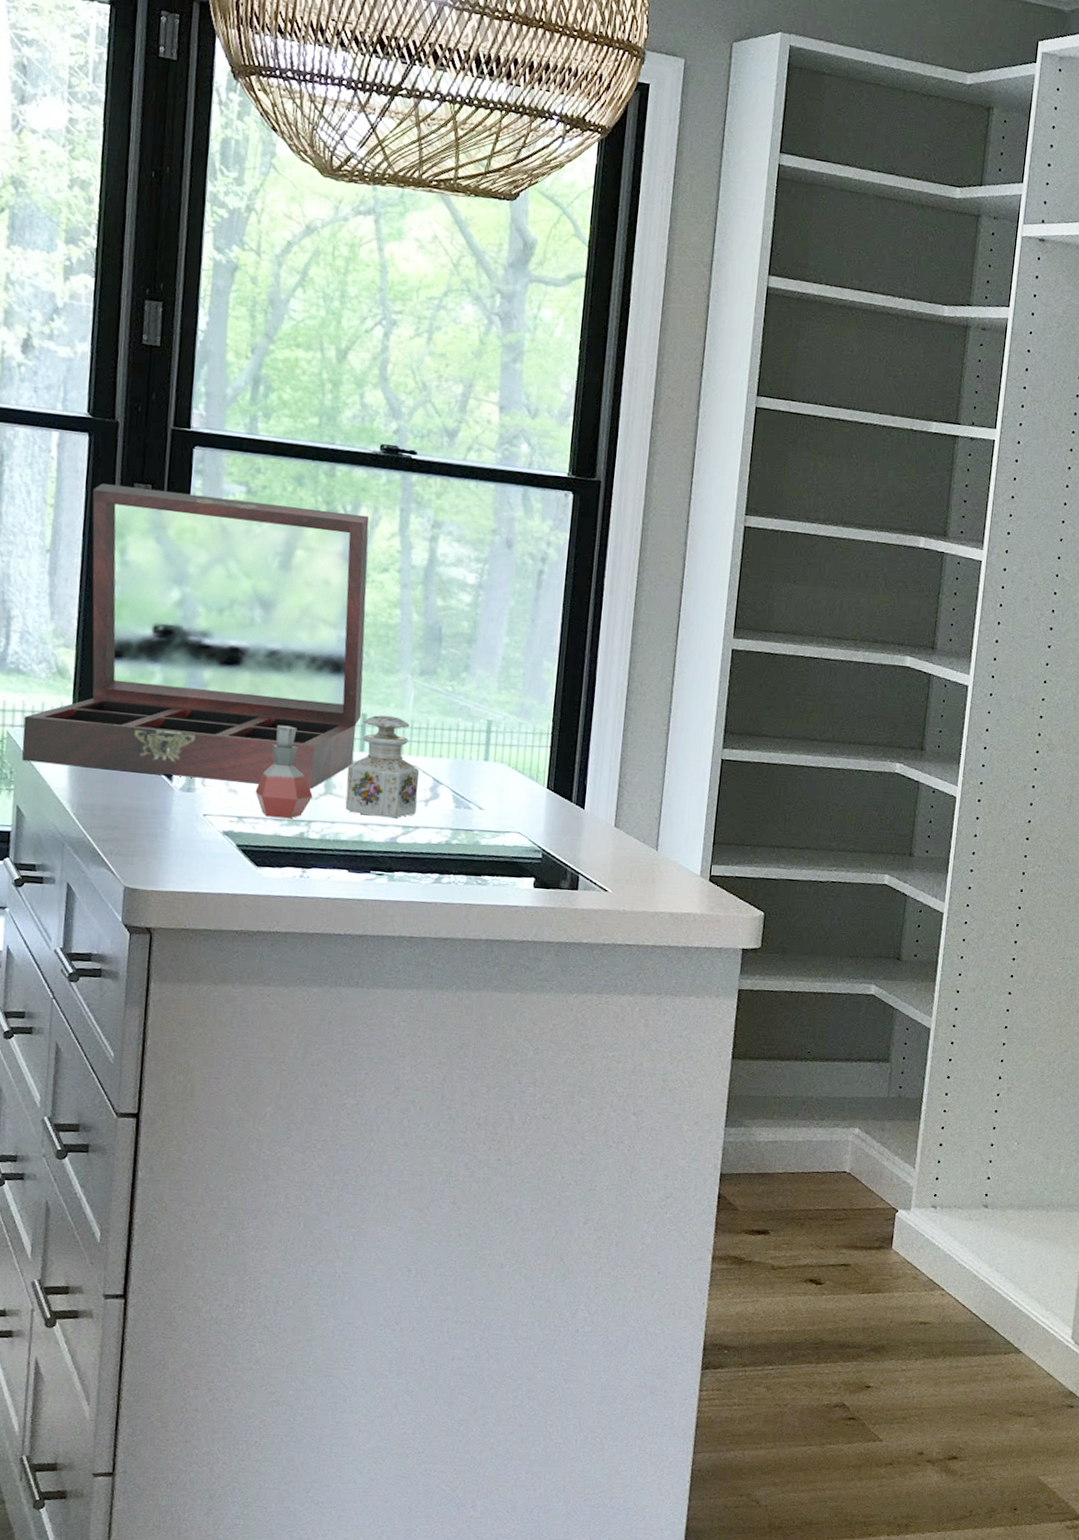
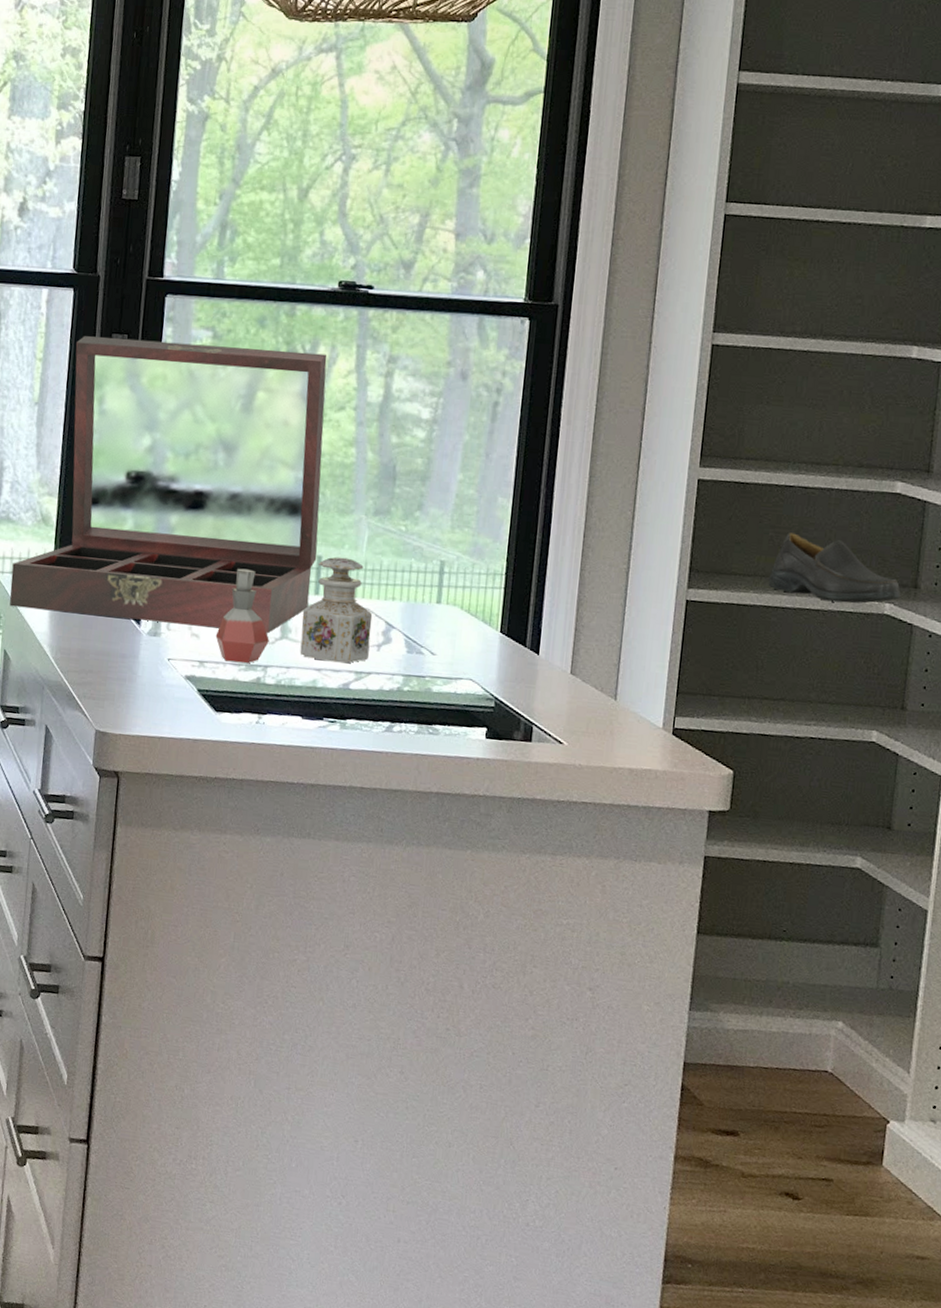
loafer: none [795,699,909,763] -> present [768,532,901,604]

